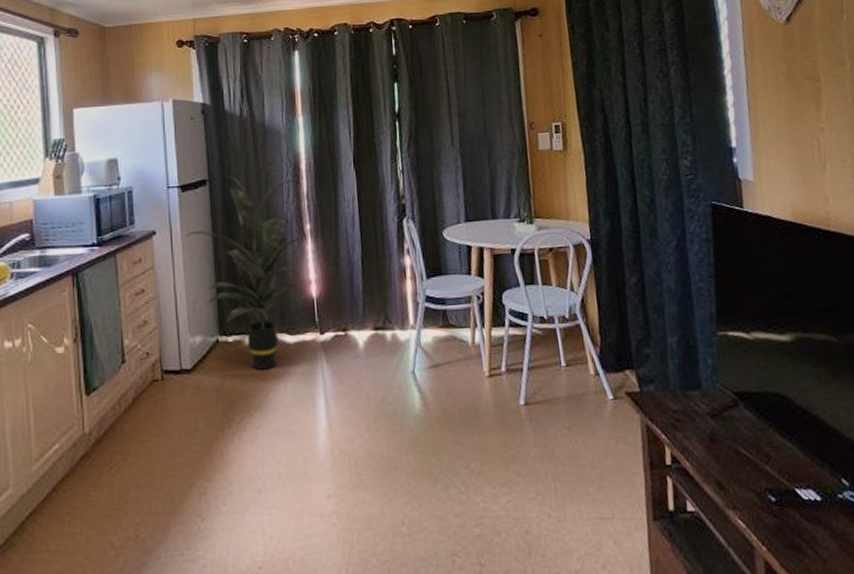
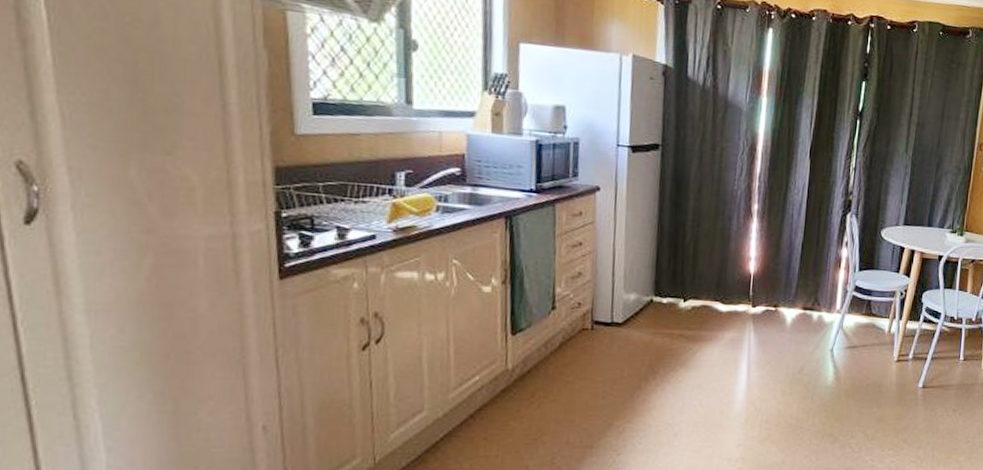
indoor plant: present [183,174,303,370] -> none [629,142,755,332]

